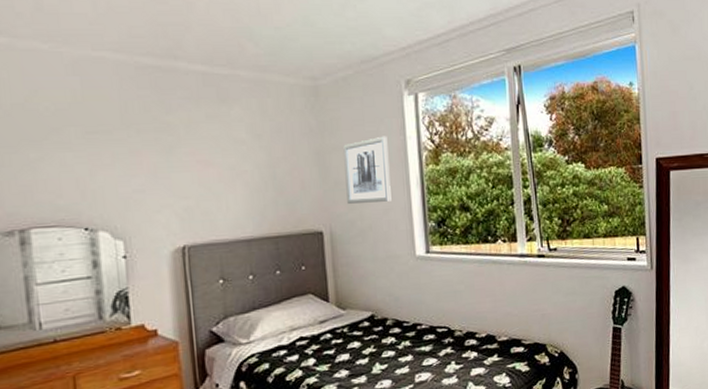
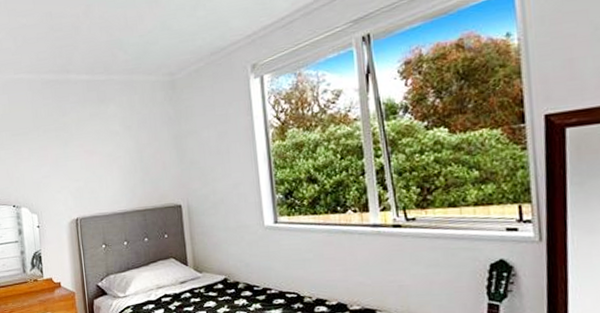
wall art: present [343,136,392,204] -> none [197,117,241,180]

